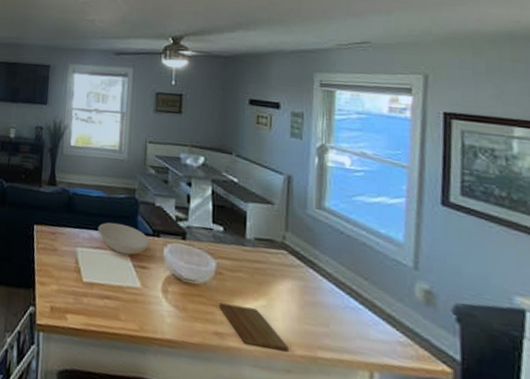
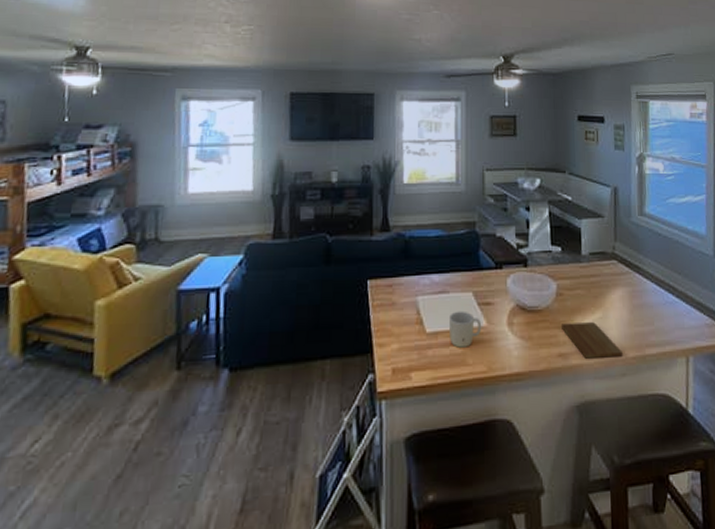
bowl: present [97,222,150,256] -> none [438,261,493,294]
mug: none [104,268,136,304] -> present [449,311,482,348]

